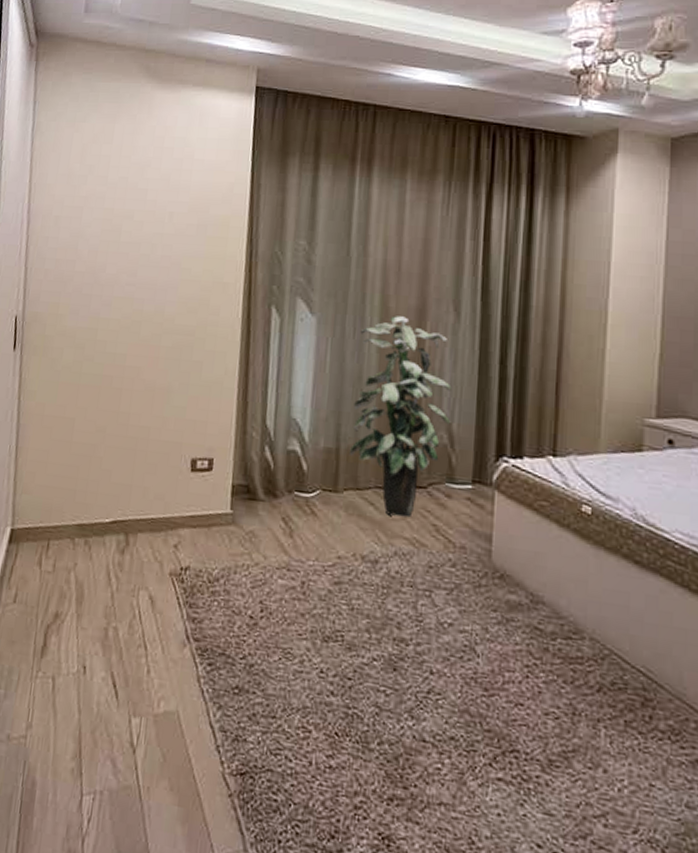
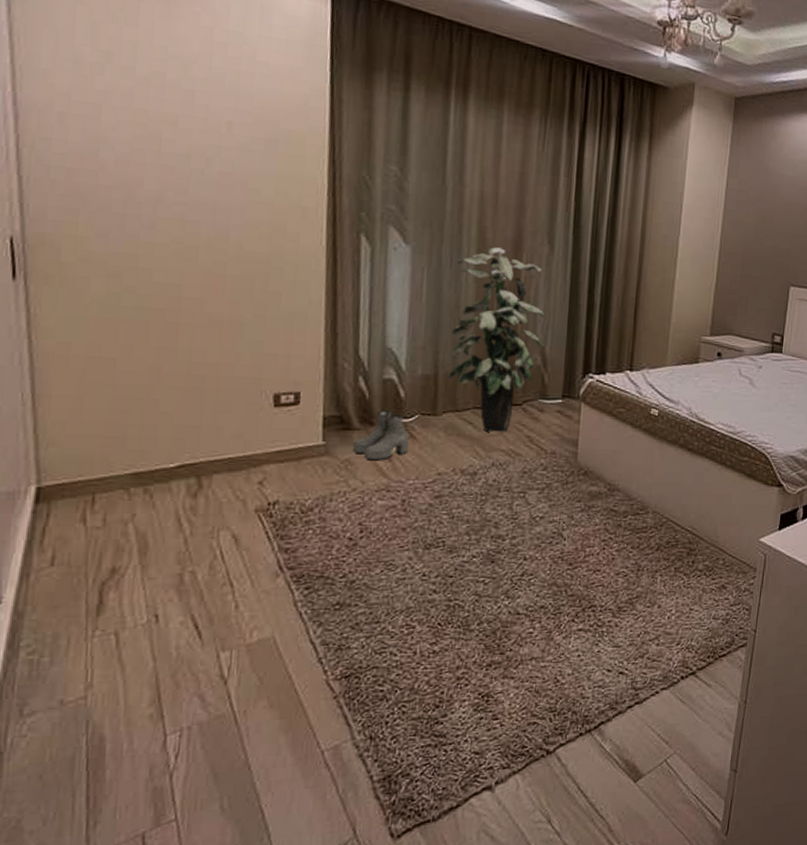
boots: none [257,482,310,535] -> present [353,410,409,460]

